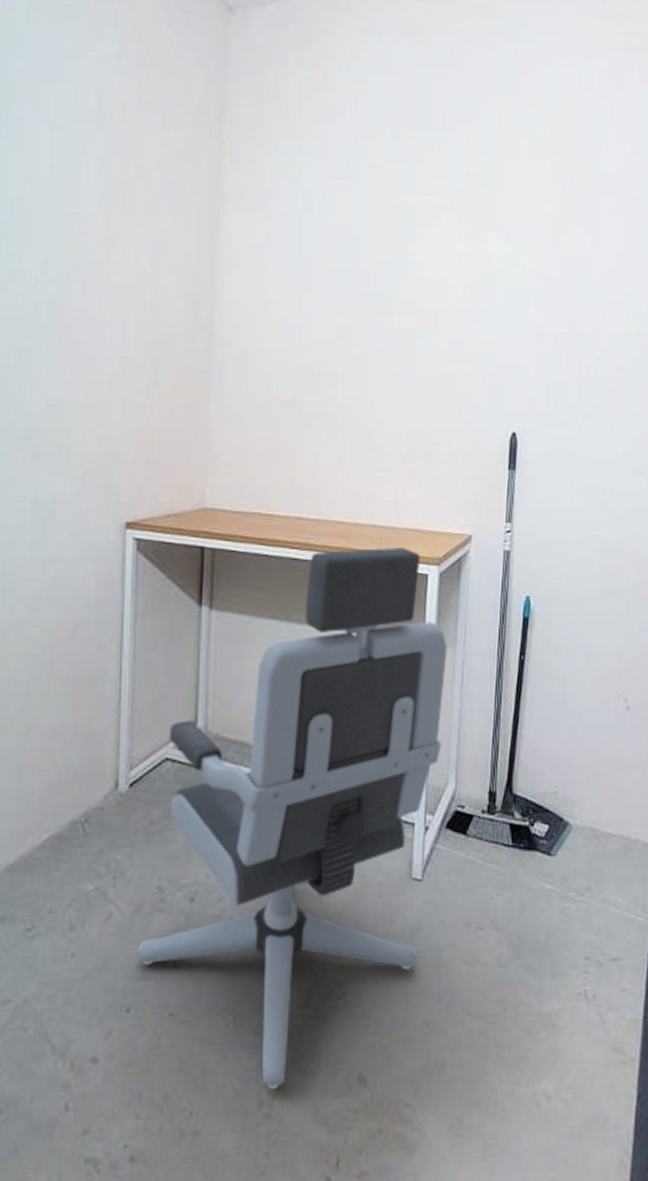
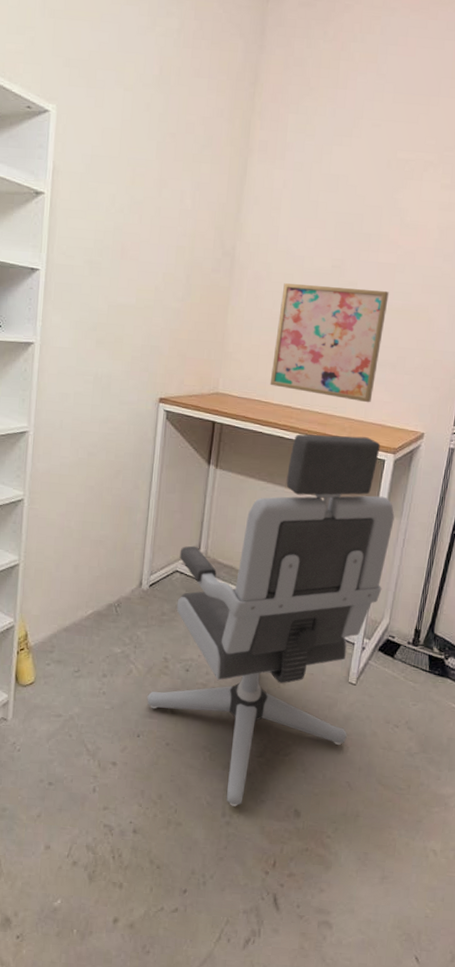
wall art: none [272,361,411,504] -> present [270,283,389,403]

